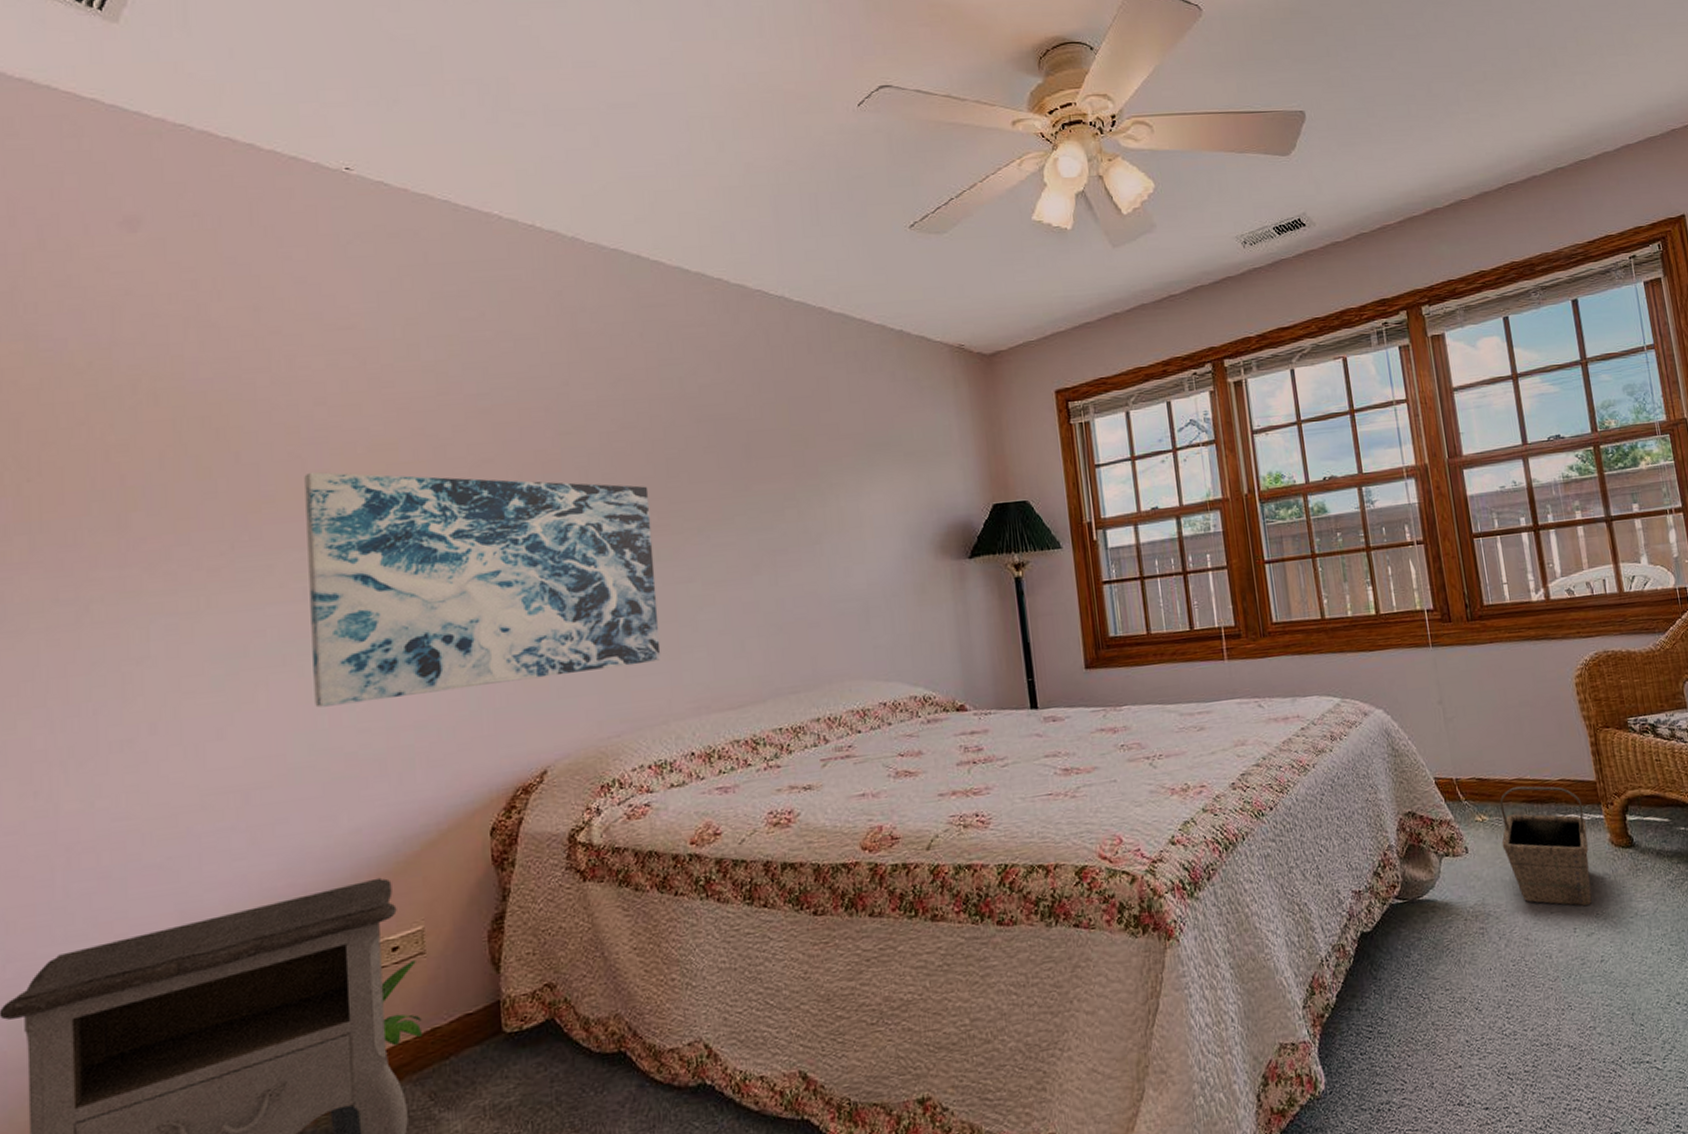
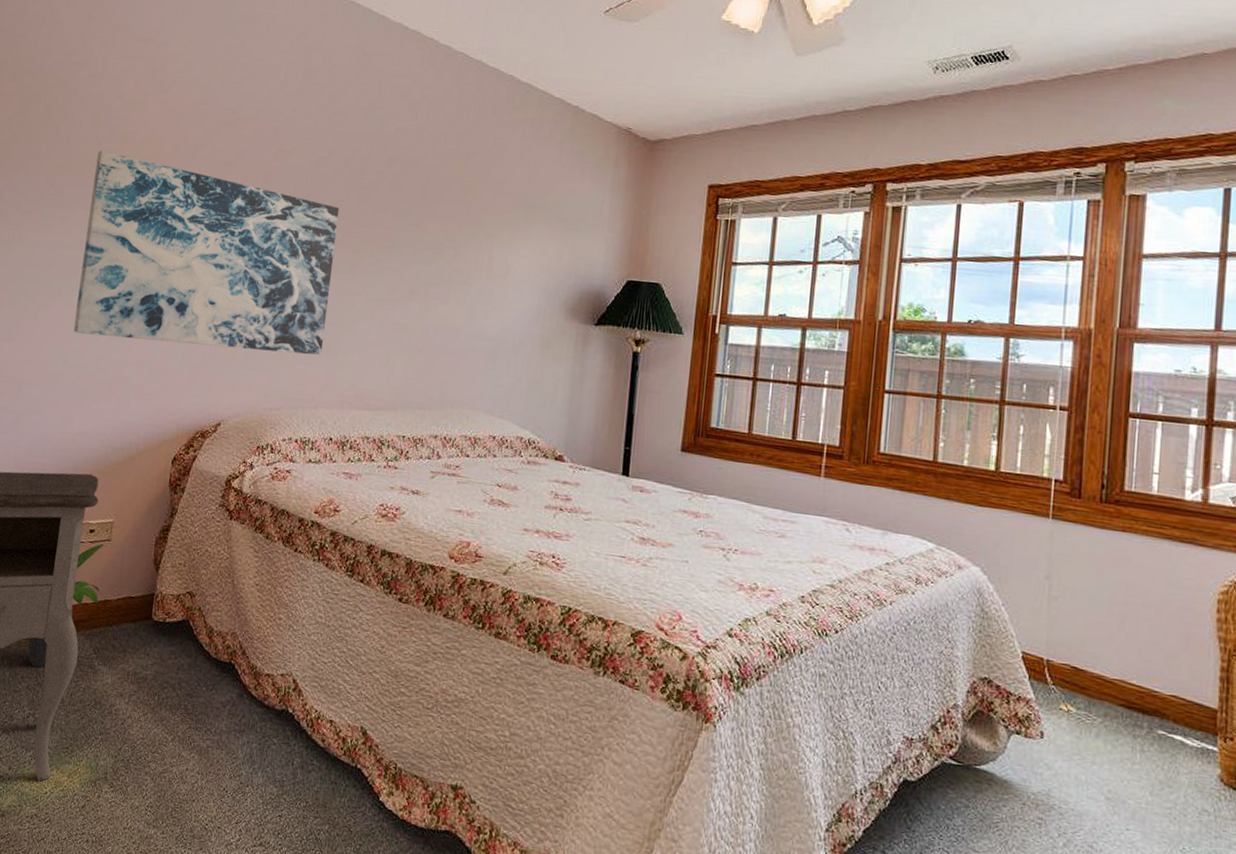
basket: present [1499,786,1592,906] -> none [1085,687,1194,836]

